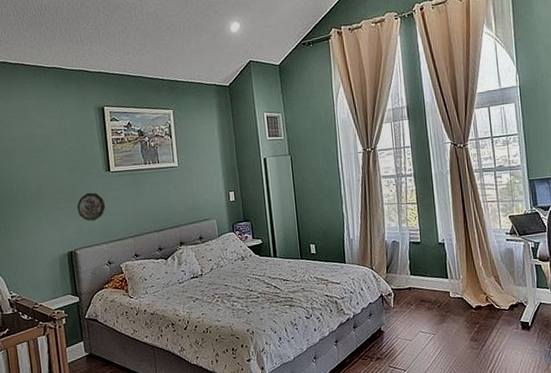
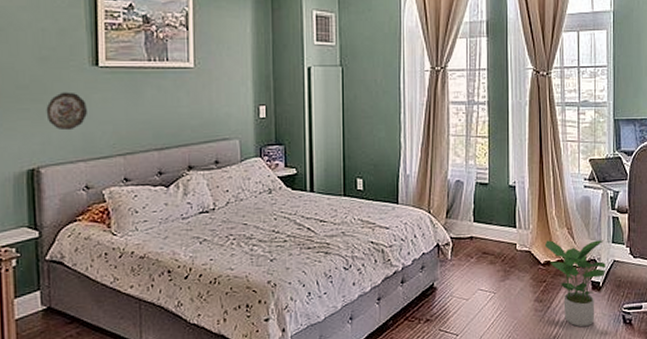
potted plant: none [475,285,533,362] -> present [544,240,606,327]

